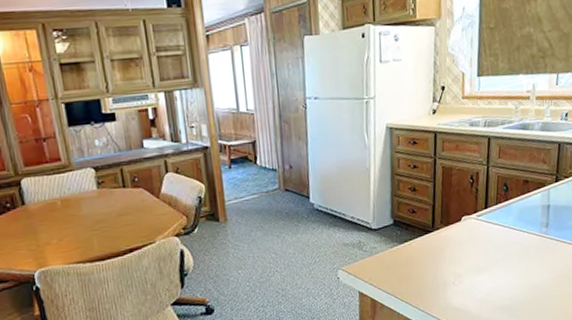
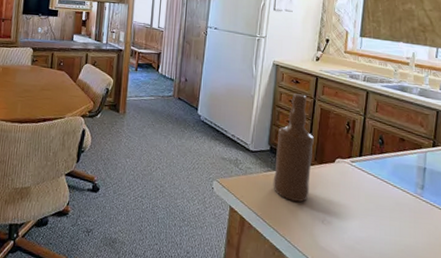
bottle: none [400,155,438,271] -> present [273,93,314,203]

